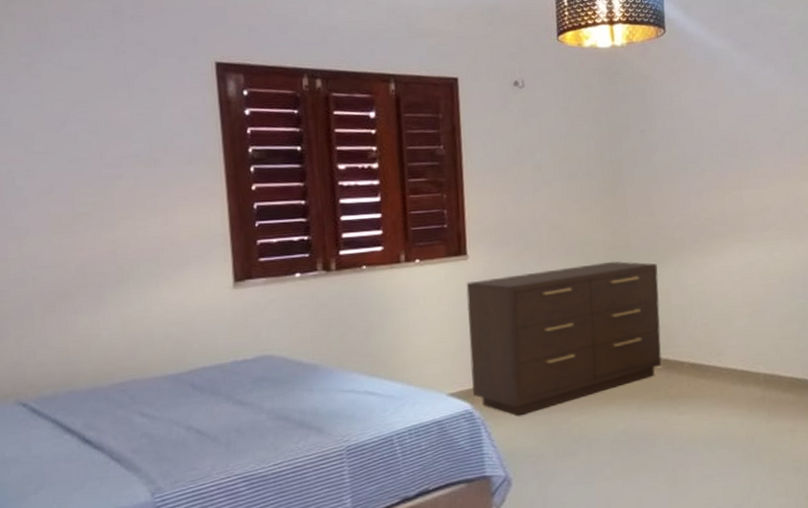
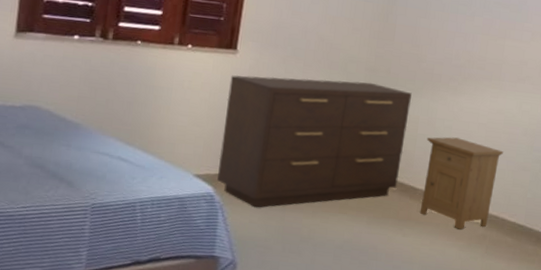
nightstand: none [682,300,765,396] -> present [419,137,504,230]

